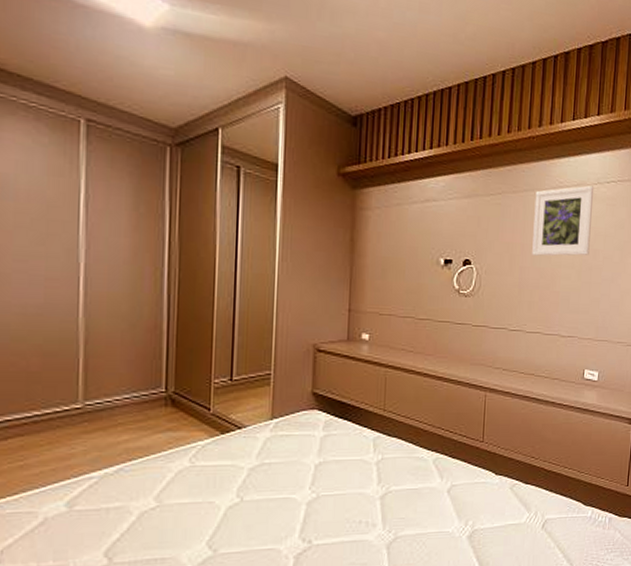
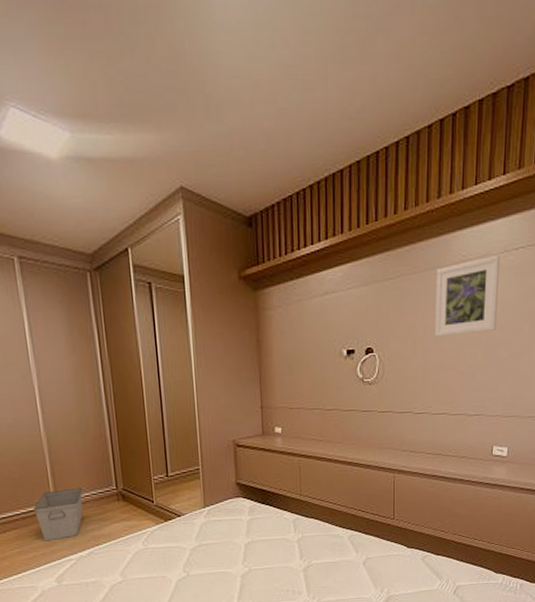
storage bin: none [51,387,123,453] -> present [33,487,83,541]

